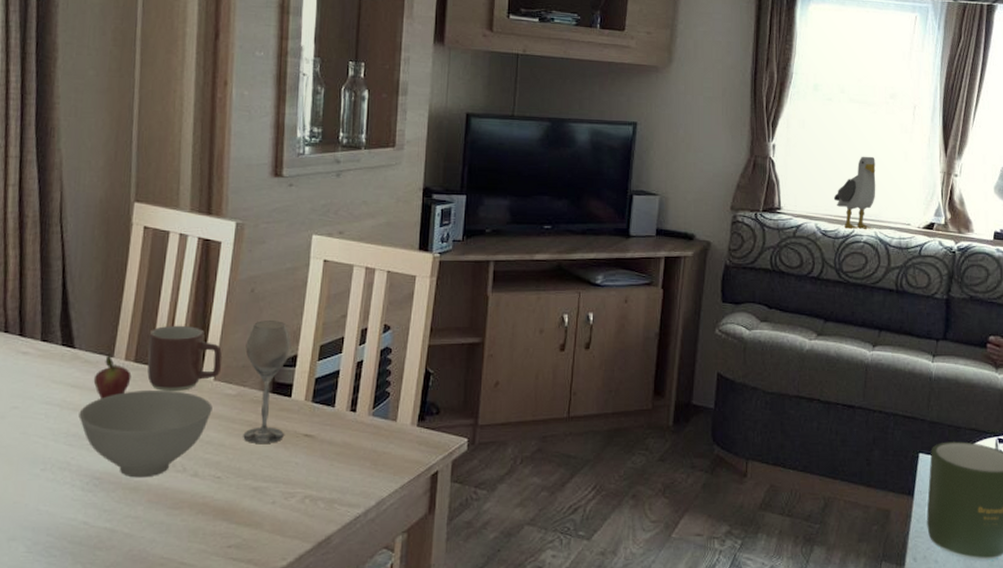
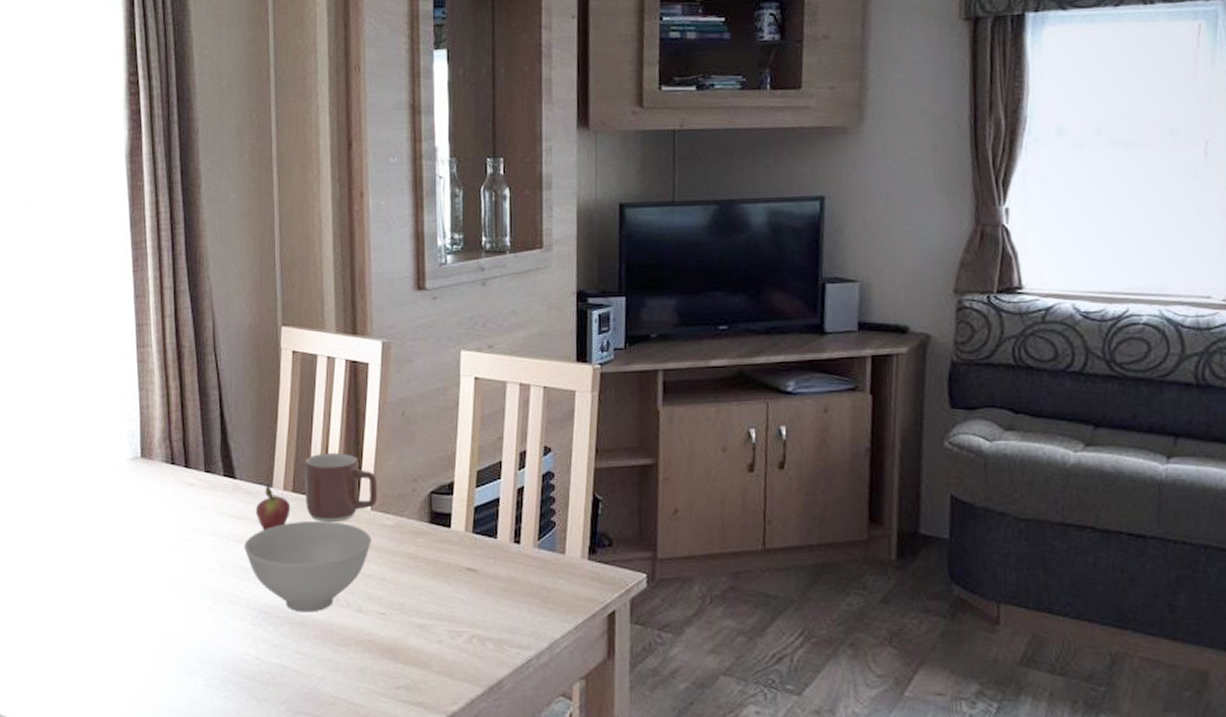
wineglass: present [243,320,292,443] -> none [400,445,447,577]
decorative bird: present [833,156,876,229] -> none [1095,212,1157,308]

